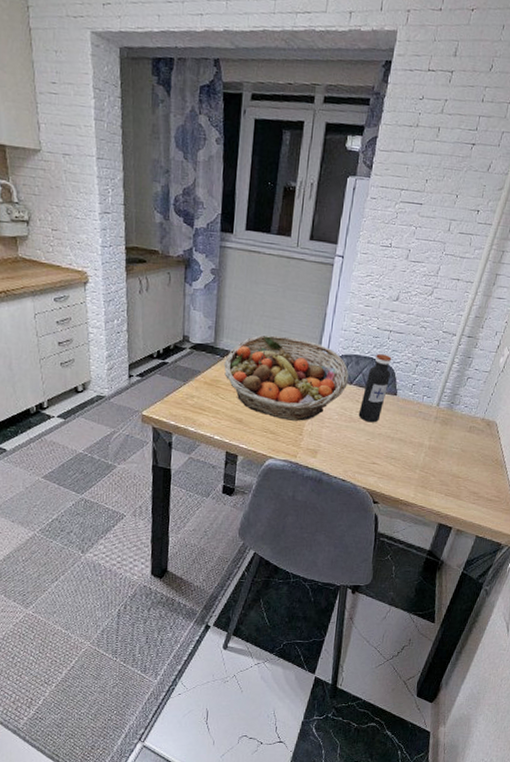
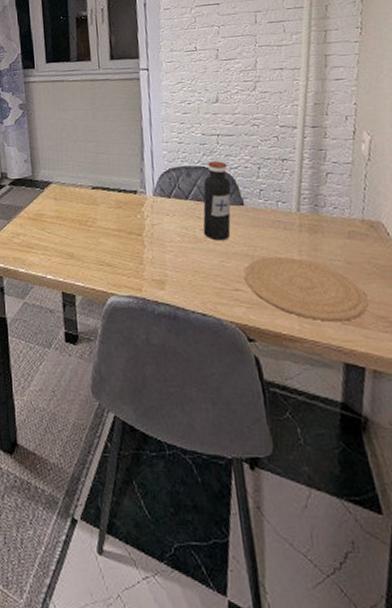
fruit basket: present [224,335,349,421] -> none [45,158,183,249]
plate: none [382,440,469,494] -> present [244,257,369,322]

